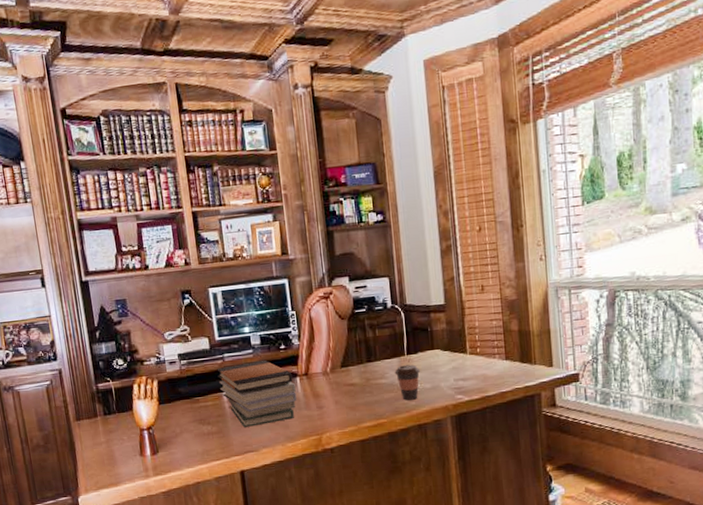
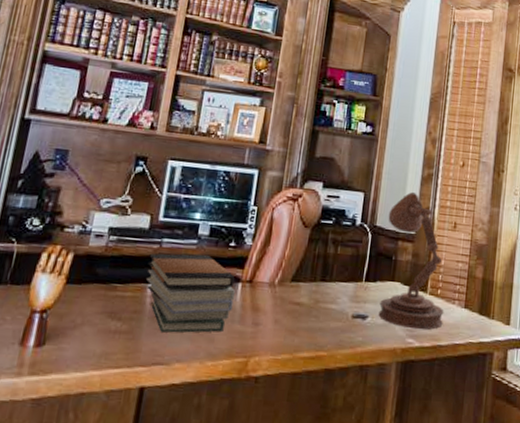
coffee cup: present [394,364,421,400] -> none [347,292,376,335]
desk lamp: none [416,266,488,387] -> present [378,191,444,330]

